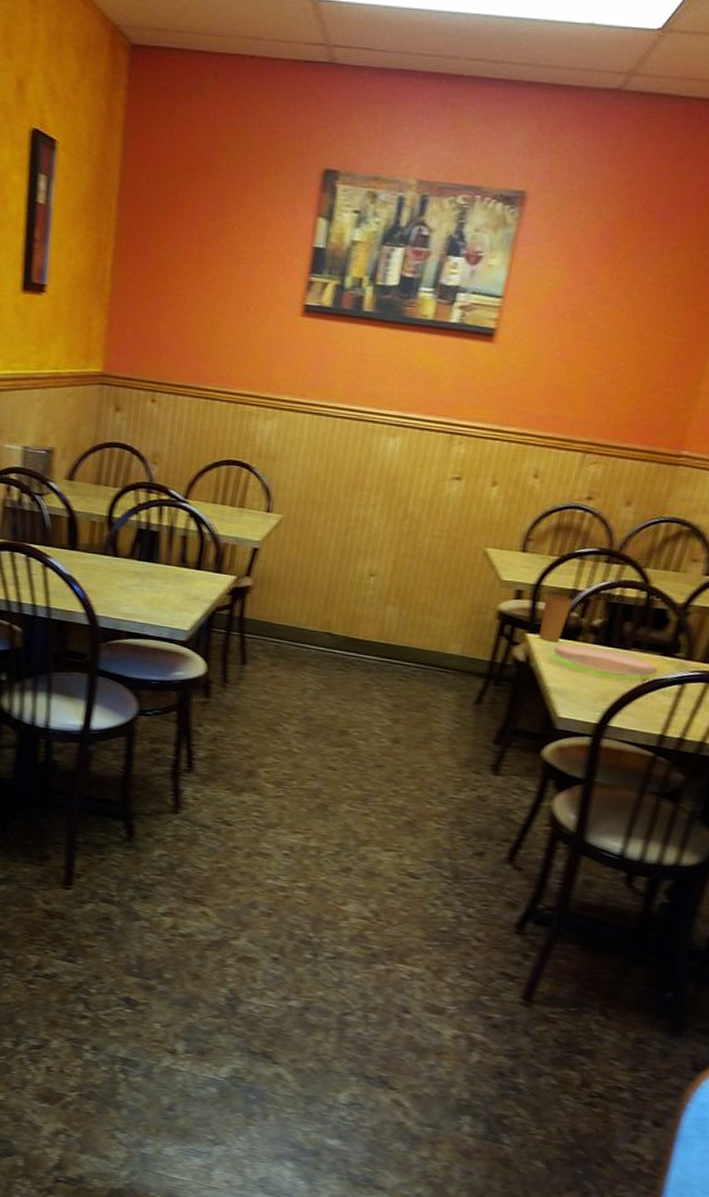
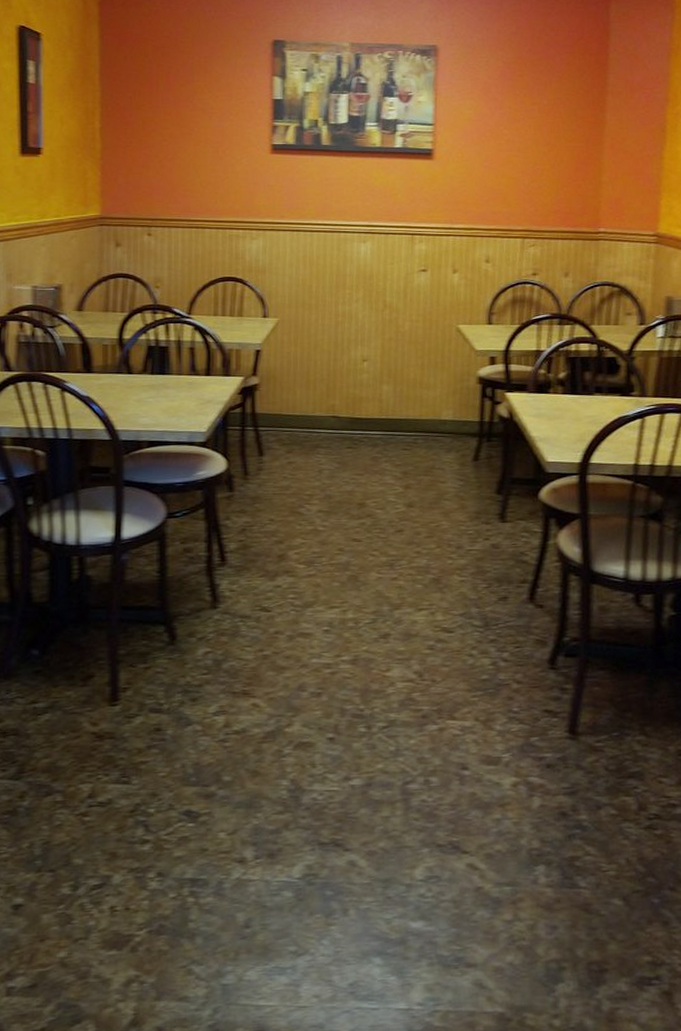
cup: present [538,594,573,643] -> none [515,357,539,398]
plate: present [553,644,659,677] -> none [531,396,620,418]

